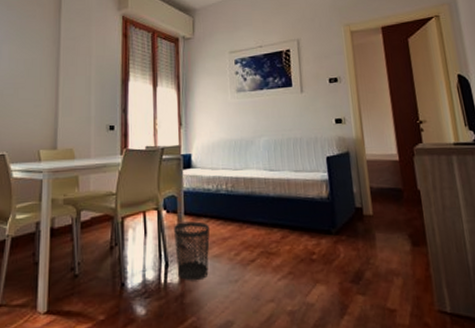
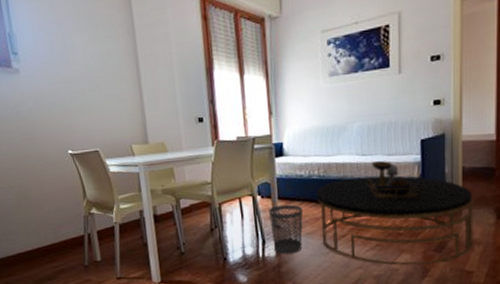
coffee table: none [224,176,392,300] -> present [316,160,473,265]

